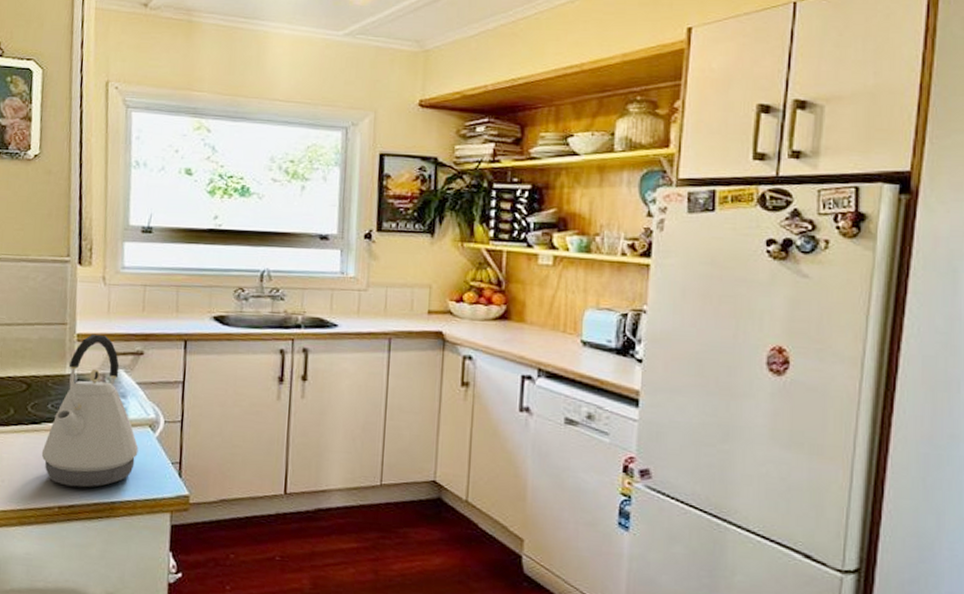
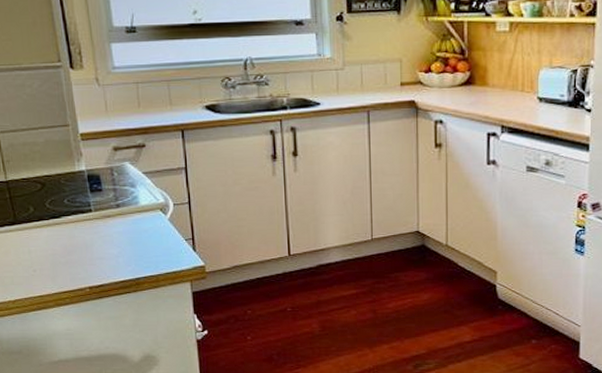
kettle: present [41,333,139,488] -> none [65,132,154,269]

